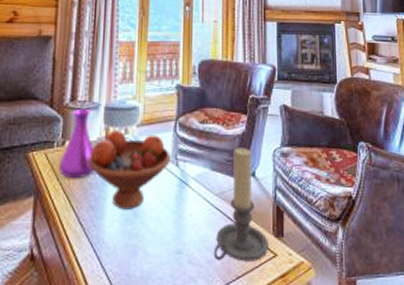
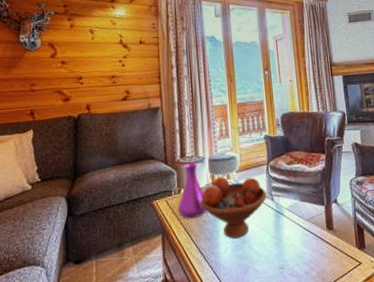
candle holder: present [213,147,269,262] -> none [309,180,354,272]

